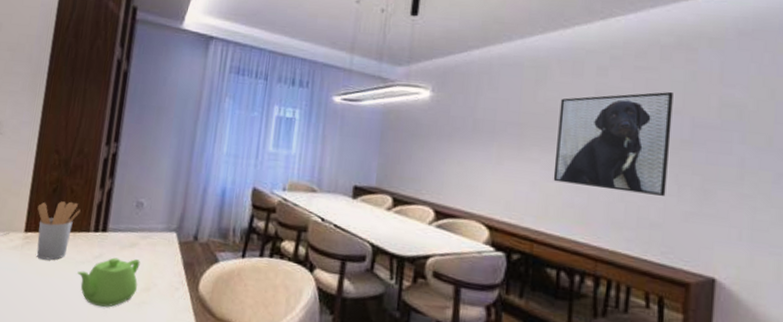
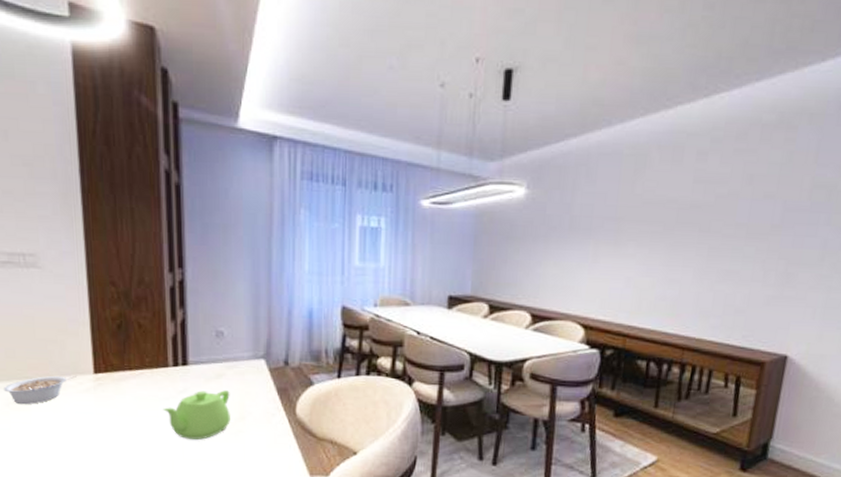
utensil holder: present [36,201,81,260] -> none [103,337,154,400]
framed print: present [553,91,673,196] -> none [647,174,769,282]

